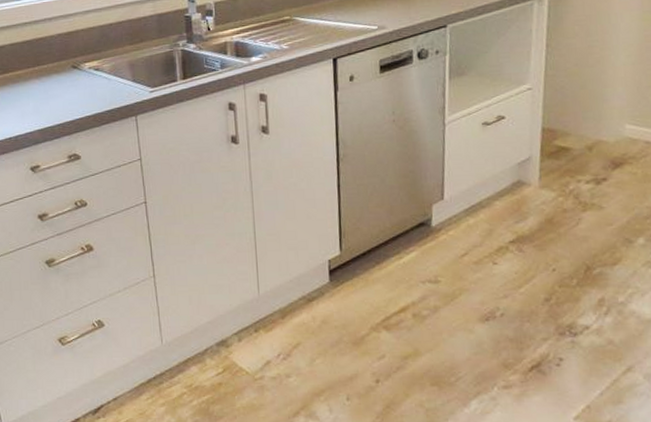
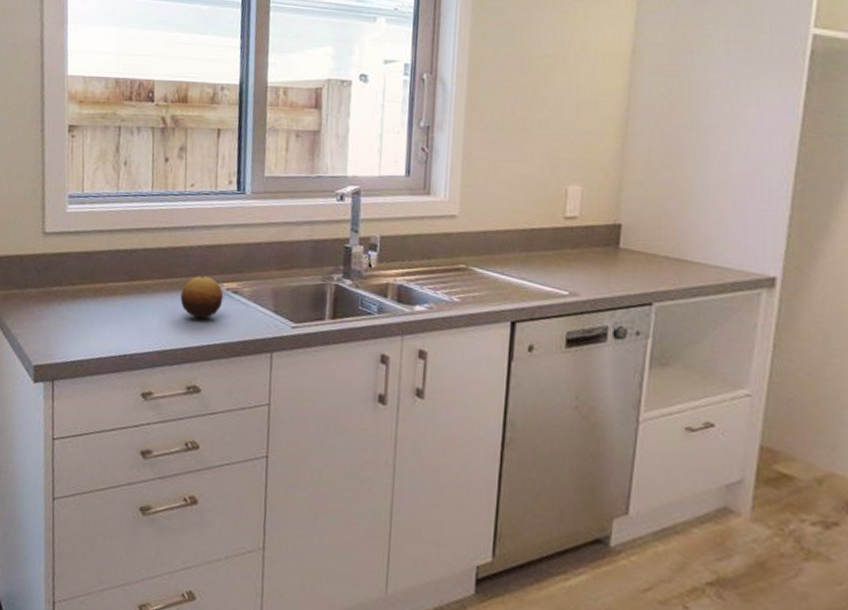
fruit: none [50,59,88,97] -> present [180,275,224,319]

